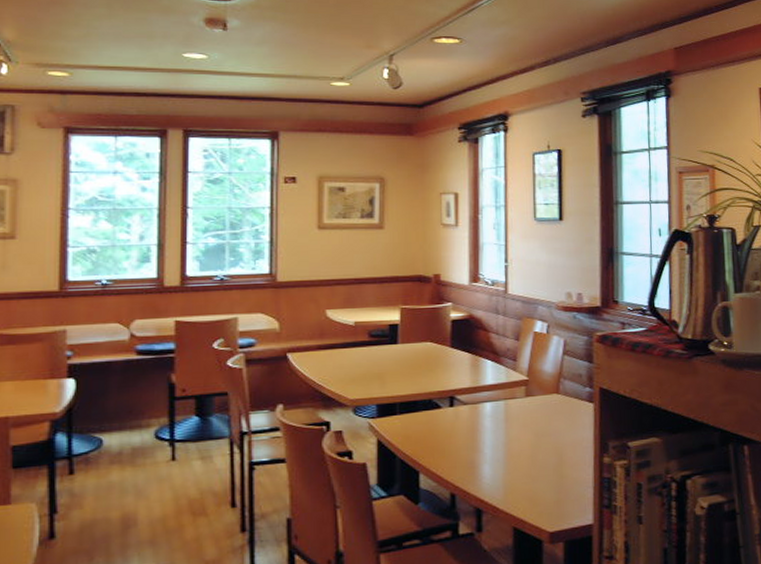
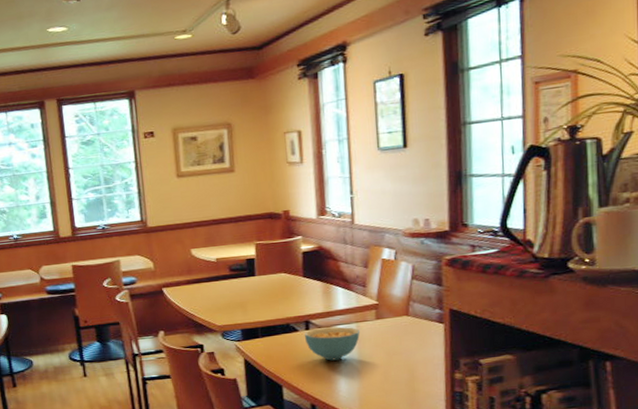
cereal bowl: none [447,403,508,443] -> present [304,326,360,361]

